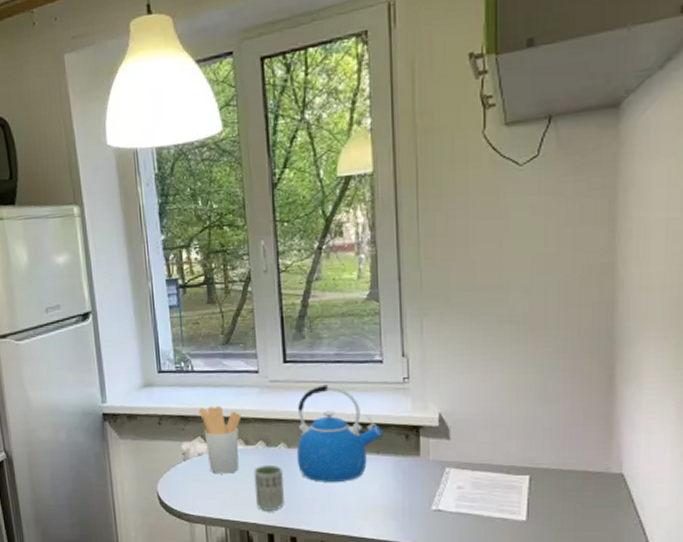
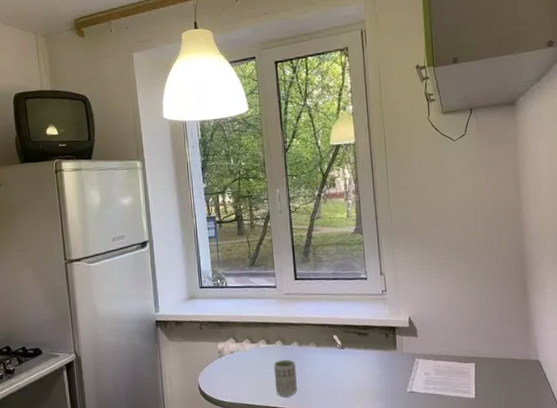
utensil holder: present [198,405,242,474] -> none [231,313,264,368]
kettle: present [296,384,383,482] -> none [305,296,369,372]

